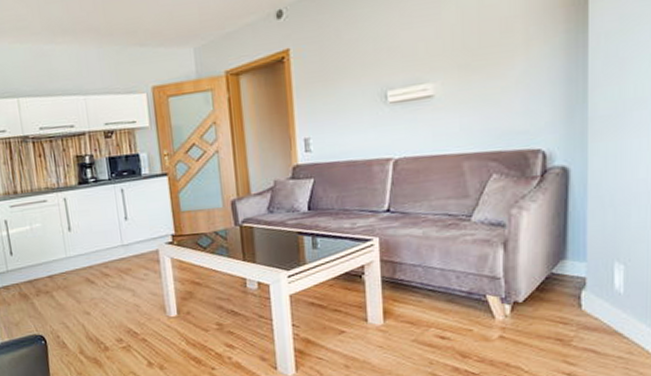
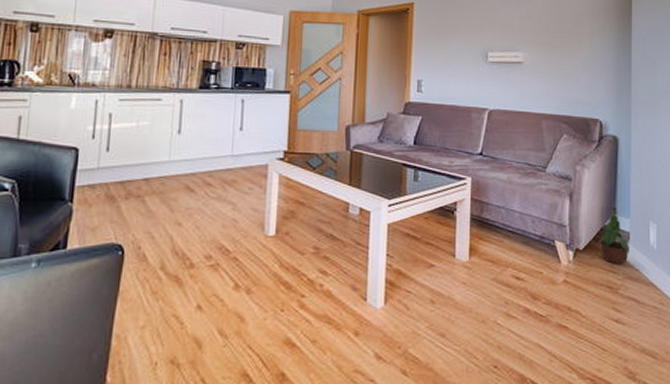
potted plant: none [542,251,586,315] -> present [598,207,629,264]

